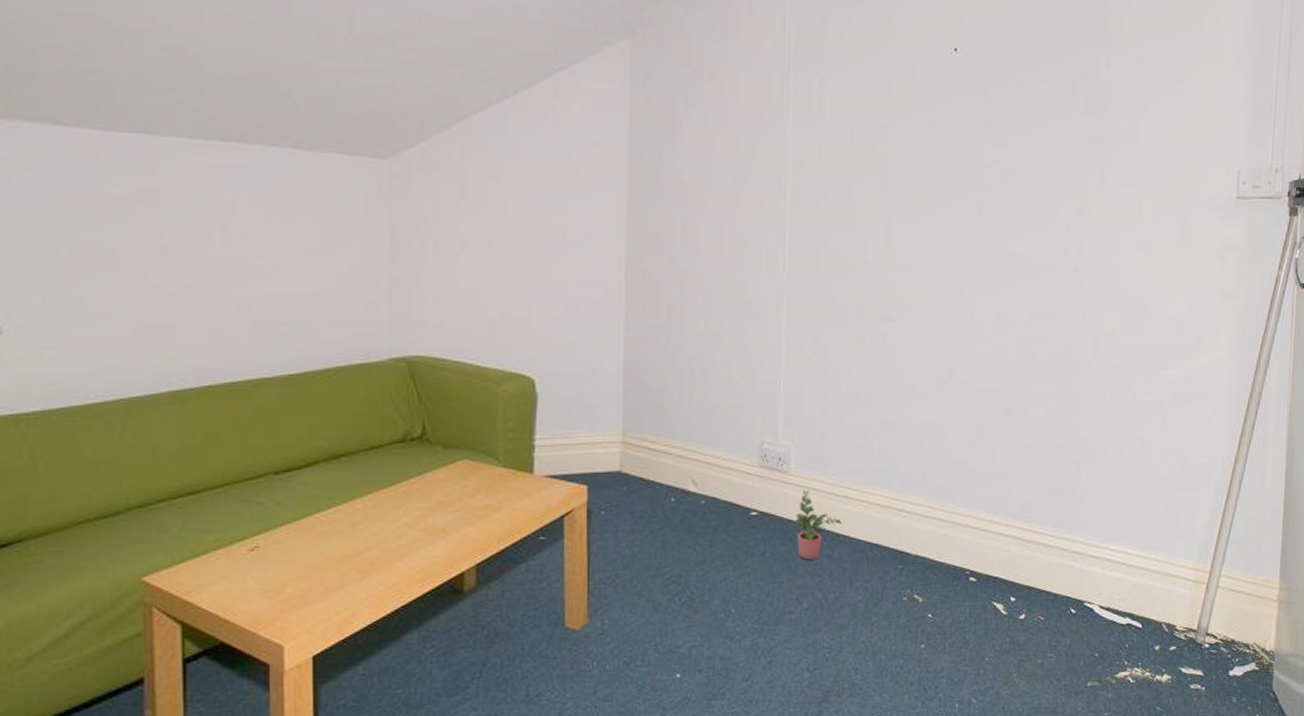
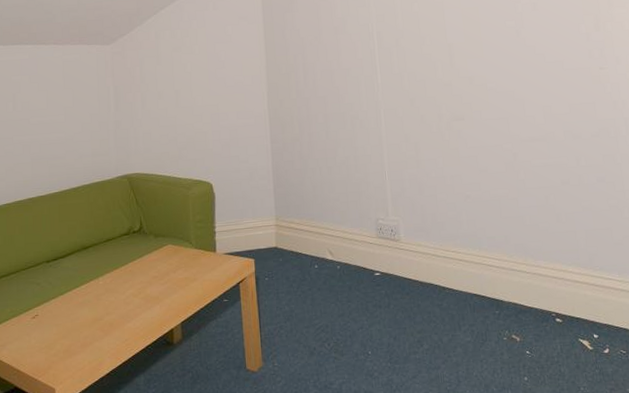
potted plant: present [795,490,841,560] -> none [409,253,446,310]

